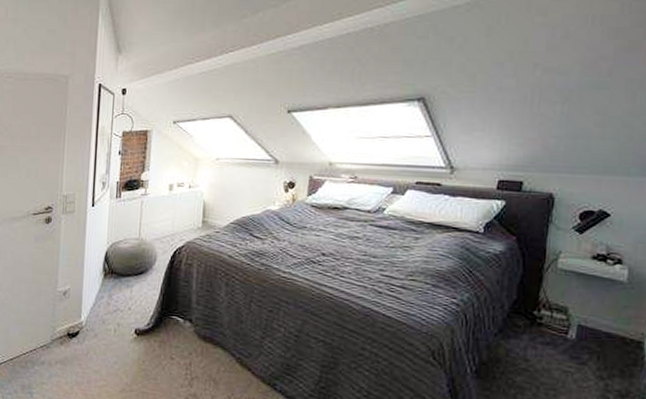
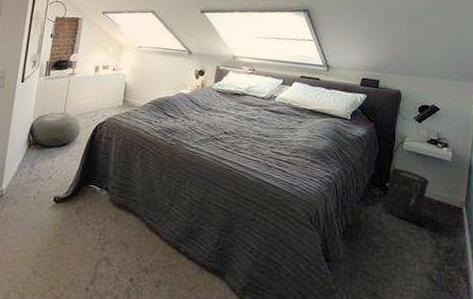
trash can: none [529,292,596,359] -> present [383,168,430,222]

